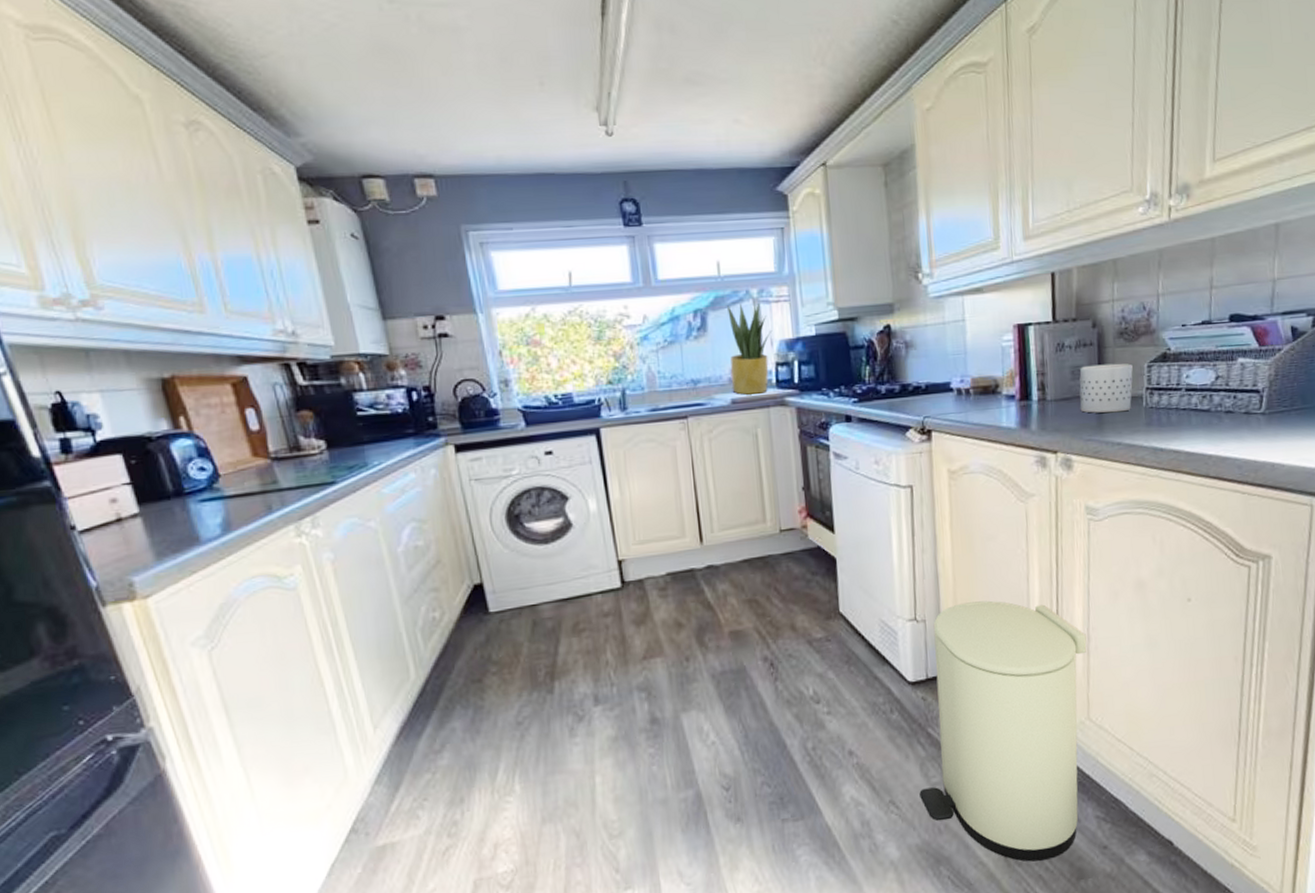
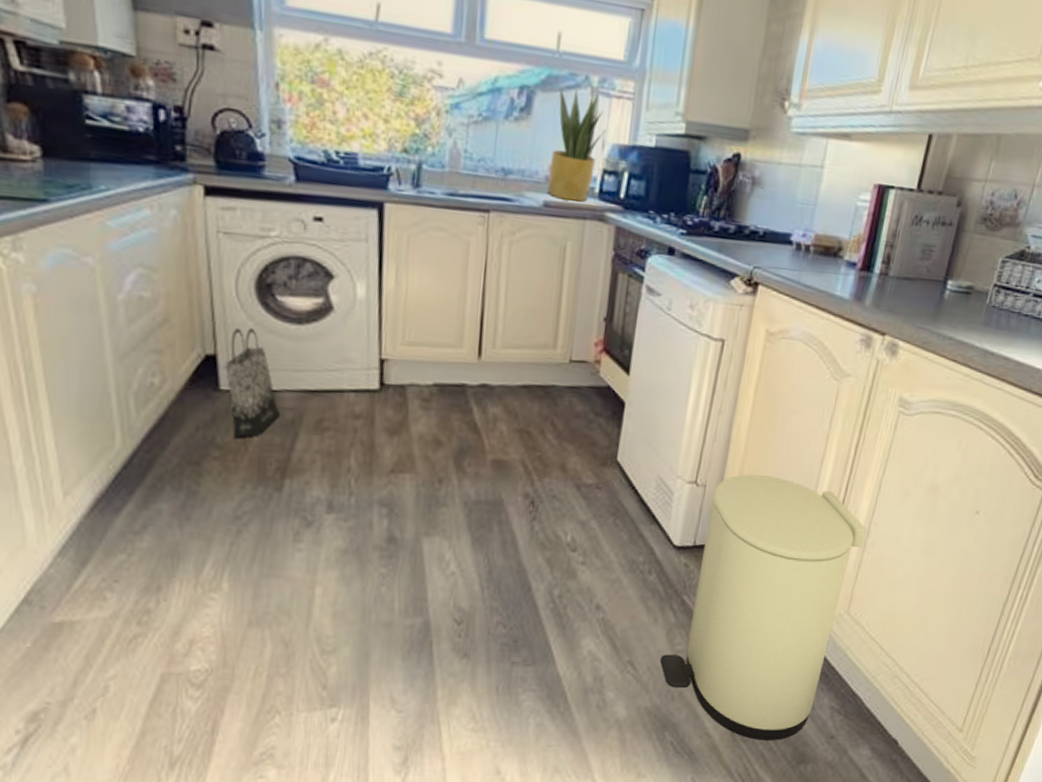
shopping bag: none [491,555,543,653] -> present [225,327,281,439]
mug: present [1079,363,1133,414] -> none [920,246,987,306]

